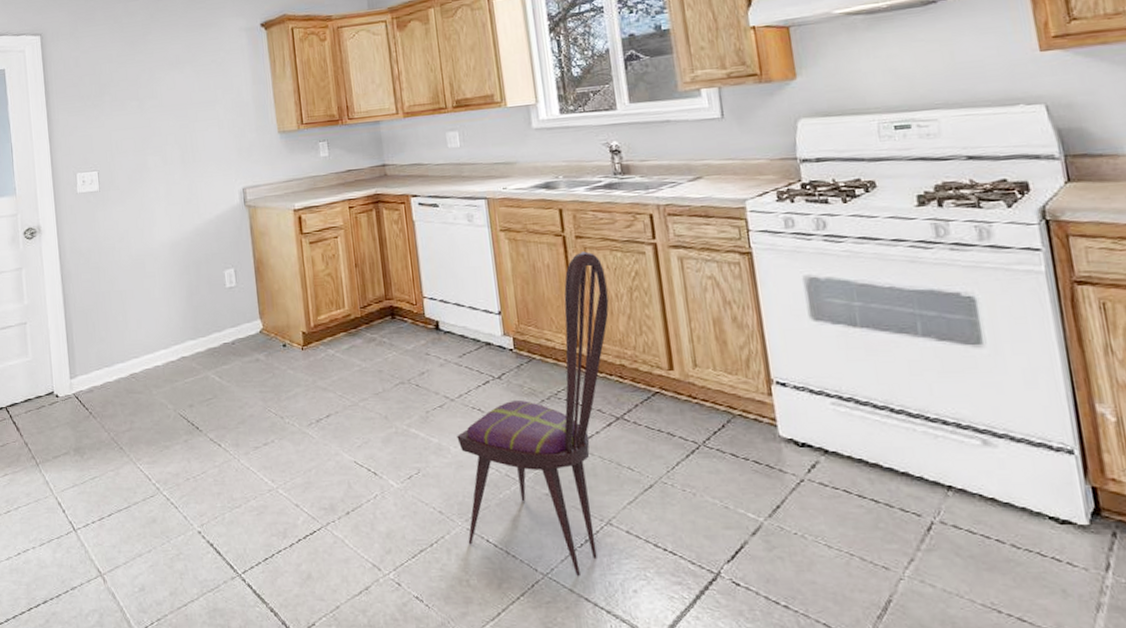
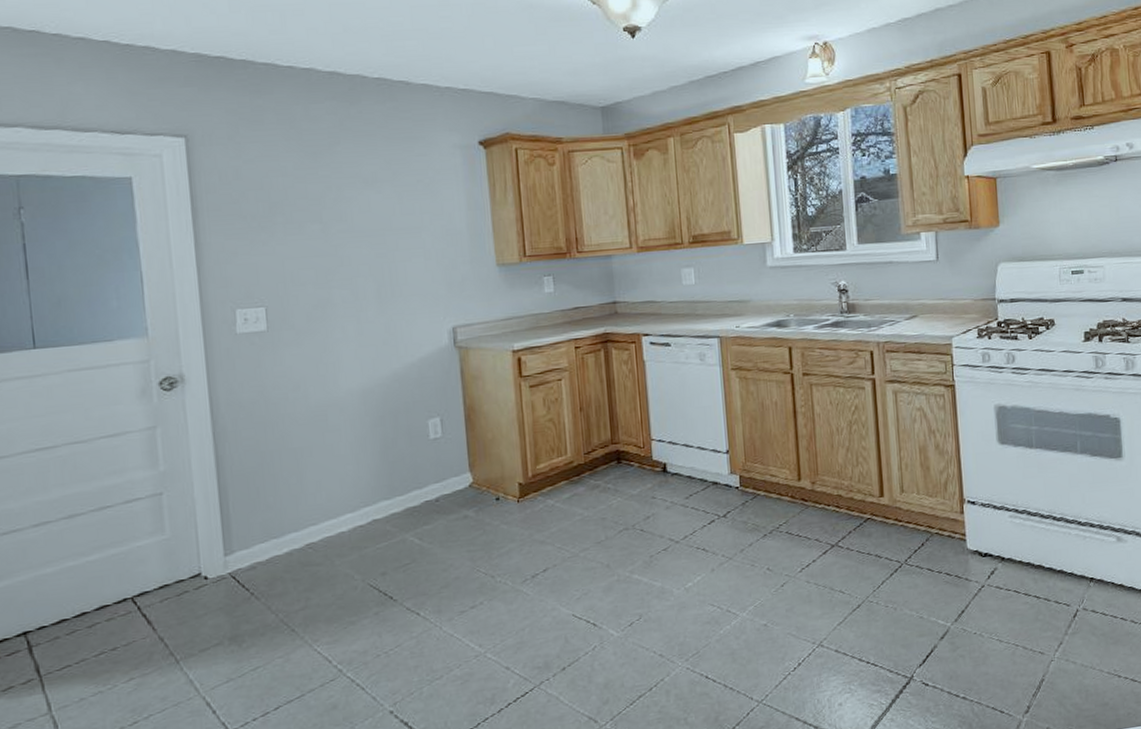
dining chair: present [457,251,609,576] -> none [680,388,830,698]

